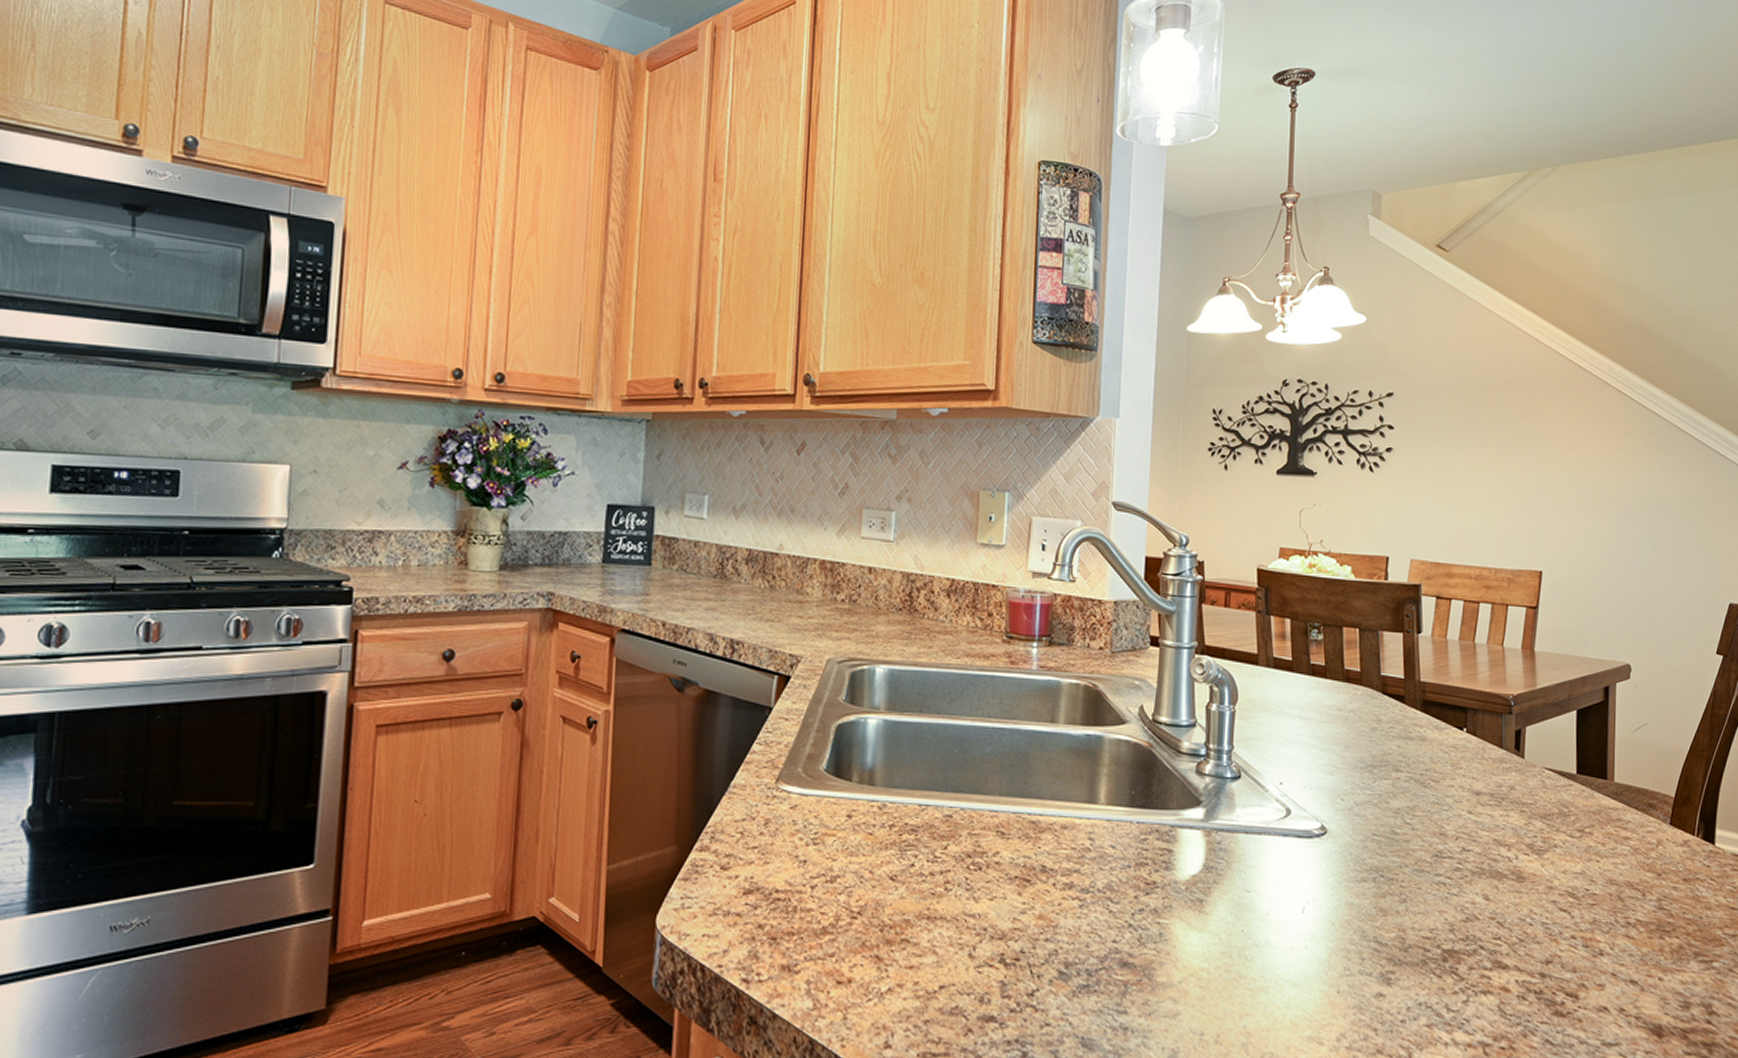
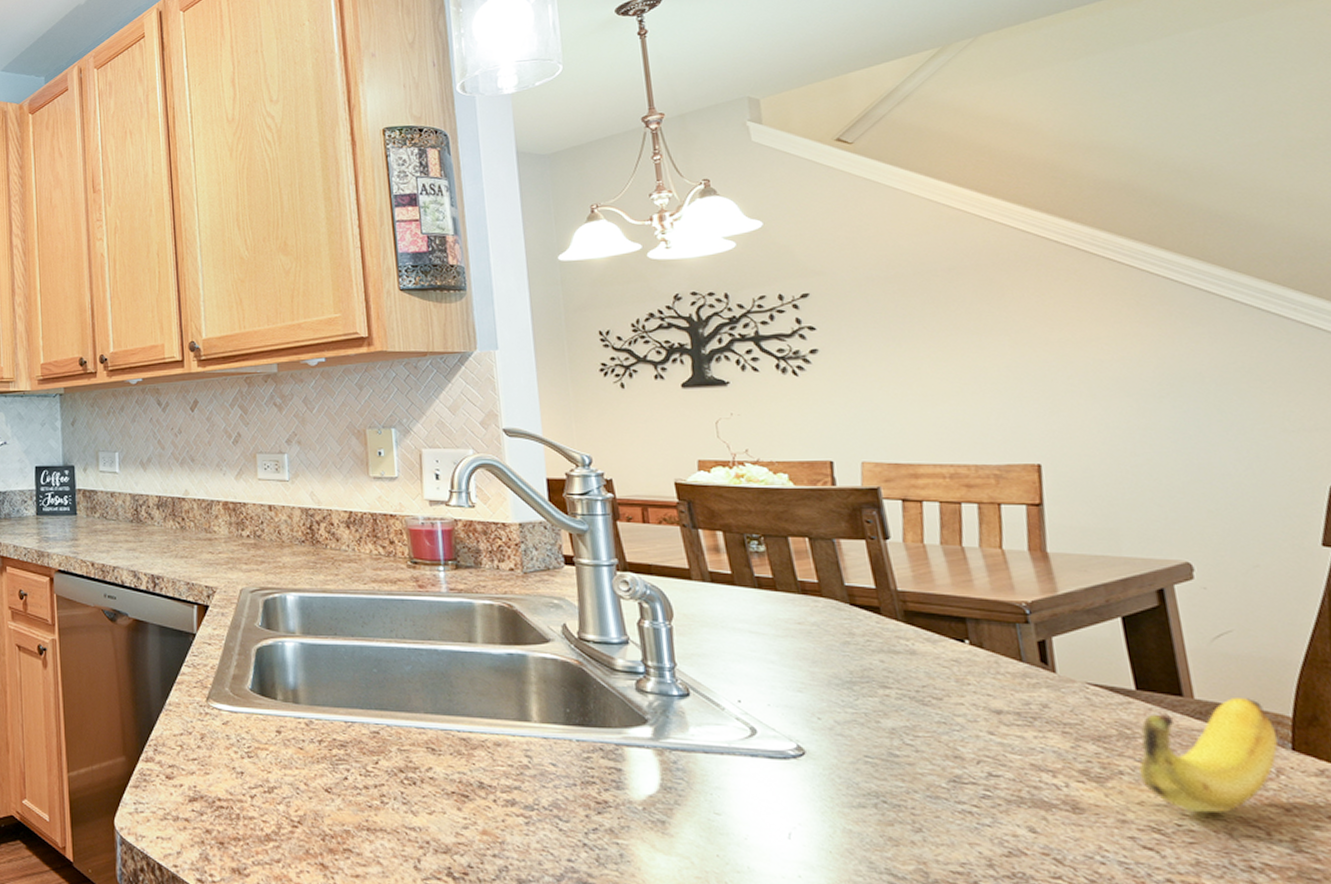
banana: none [1567,780,1663,879] -> present [1138,696,1279,814]

